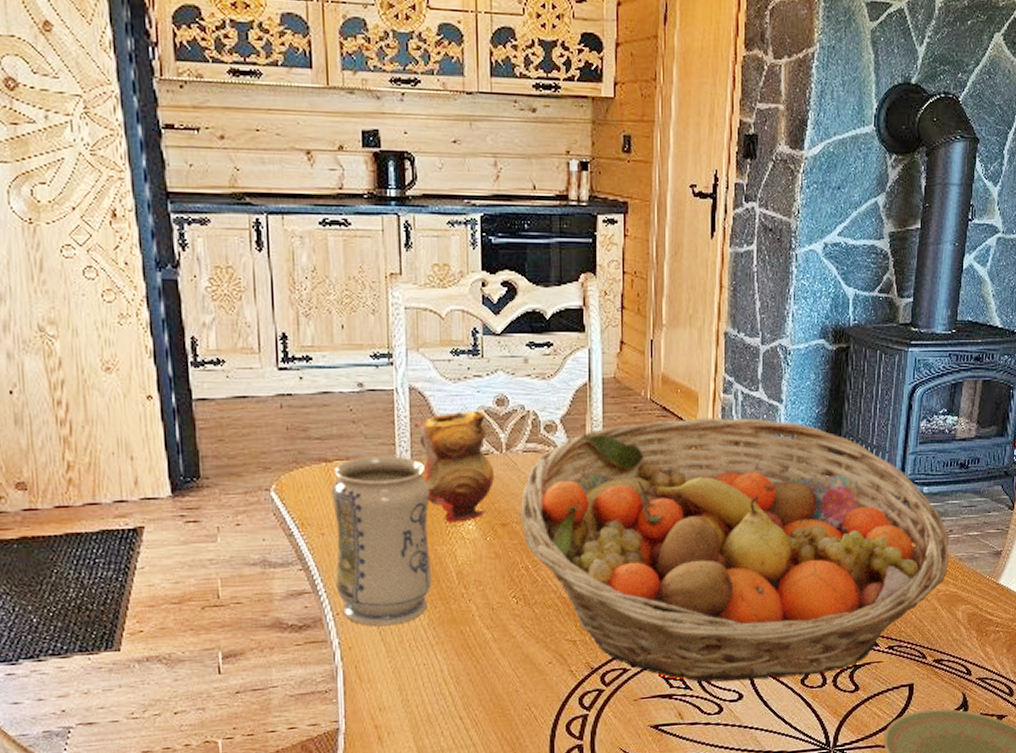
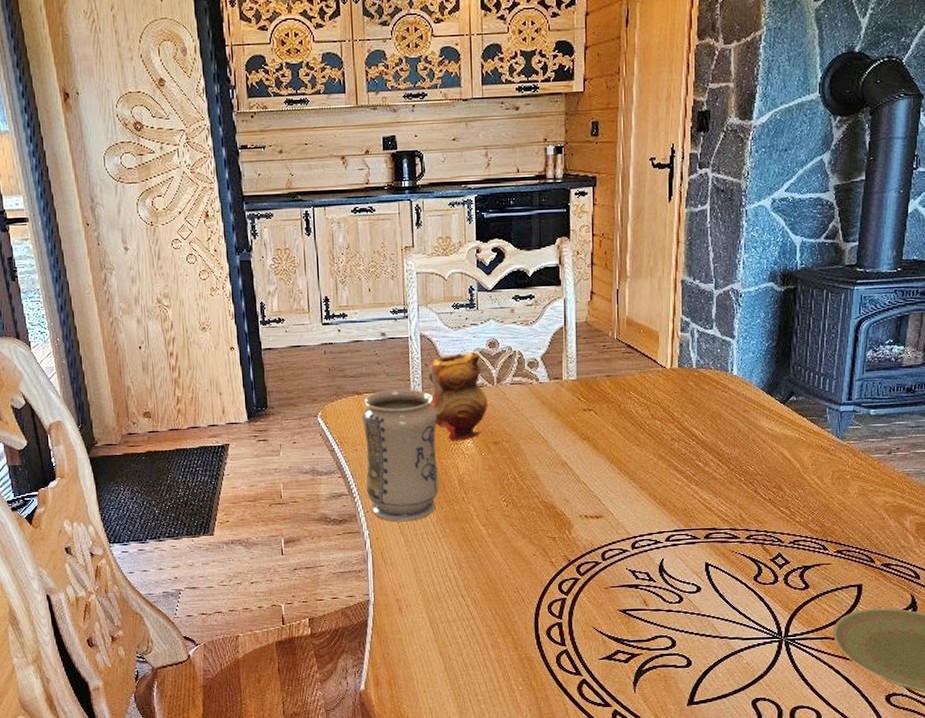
fruit basket: present [521,418,949,683] -> none [509,352,897,576]

